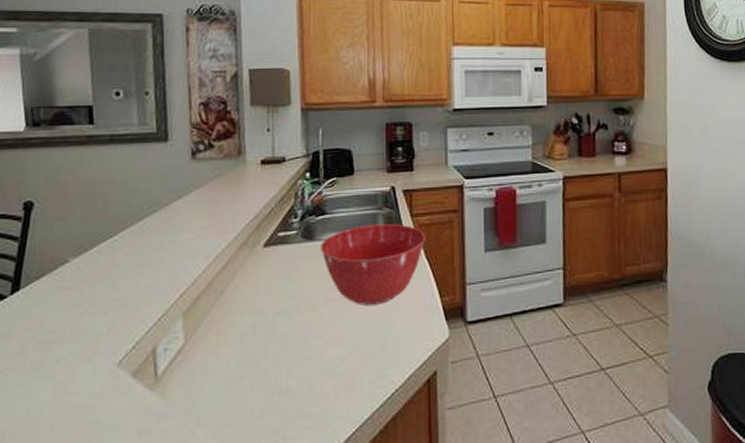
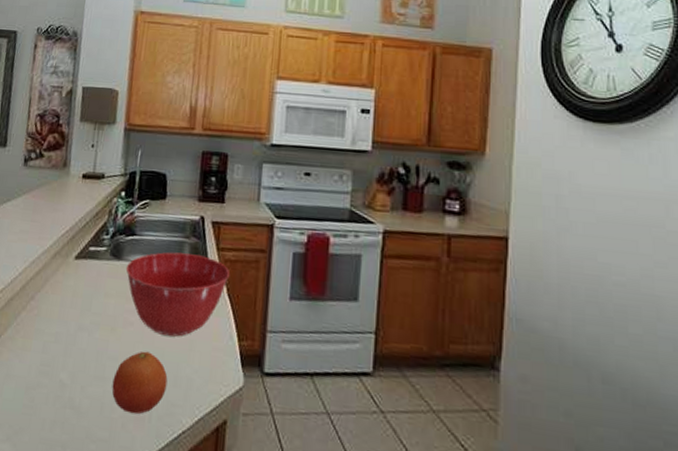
fruit: none [319,323,375,385] -> present [111,351,168,414]

